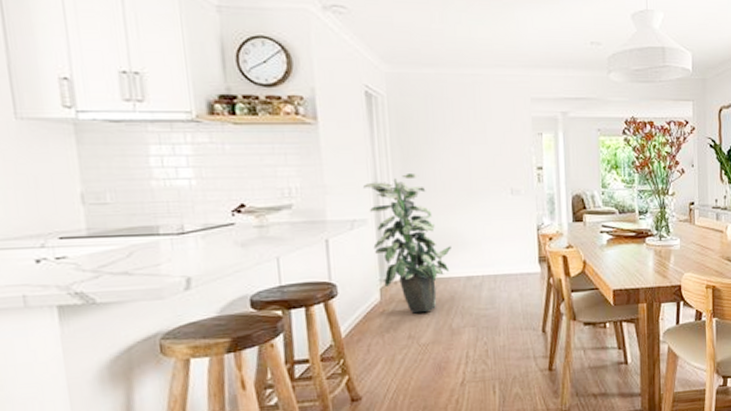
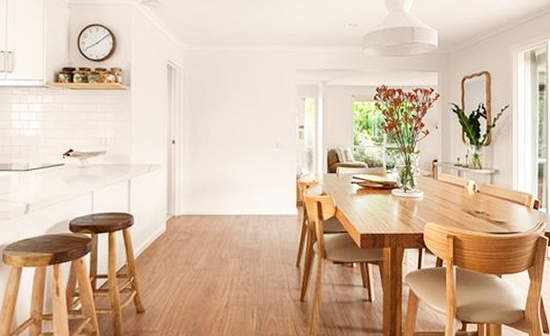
indoor plant: present [363,172,451,314] -> none [160,128,225,243]

